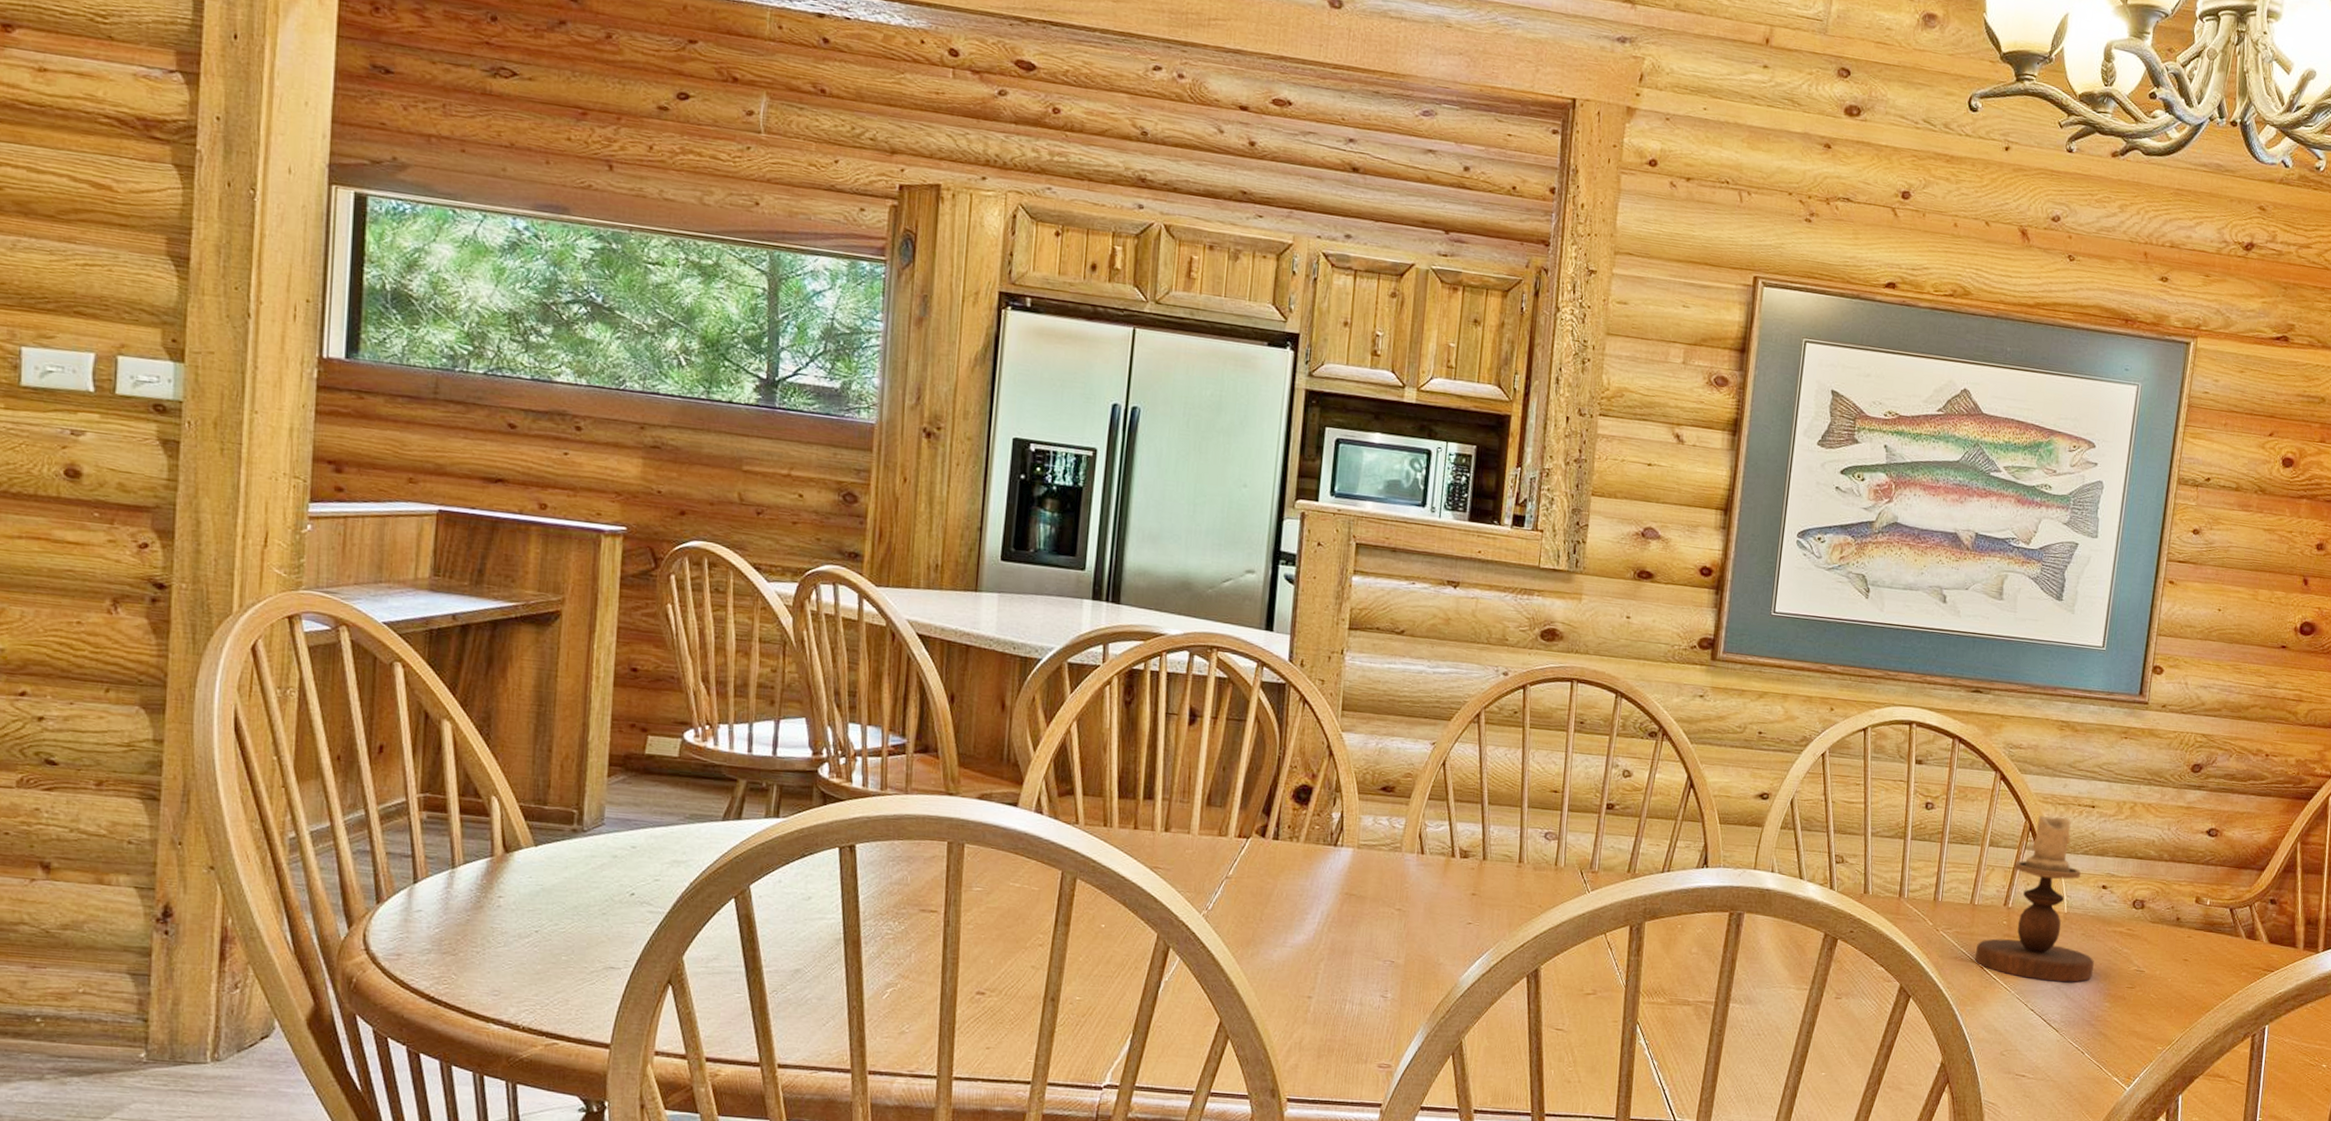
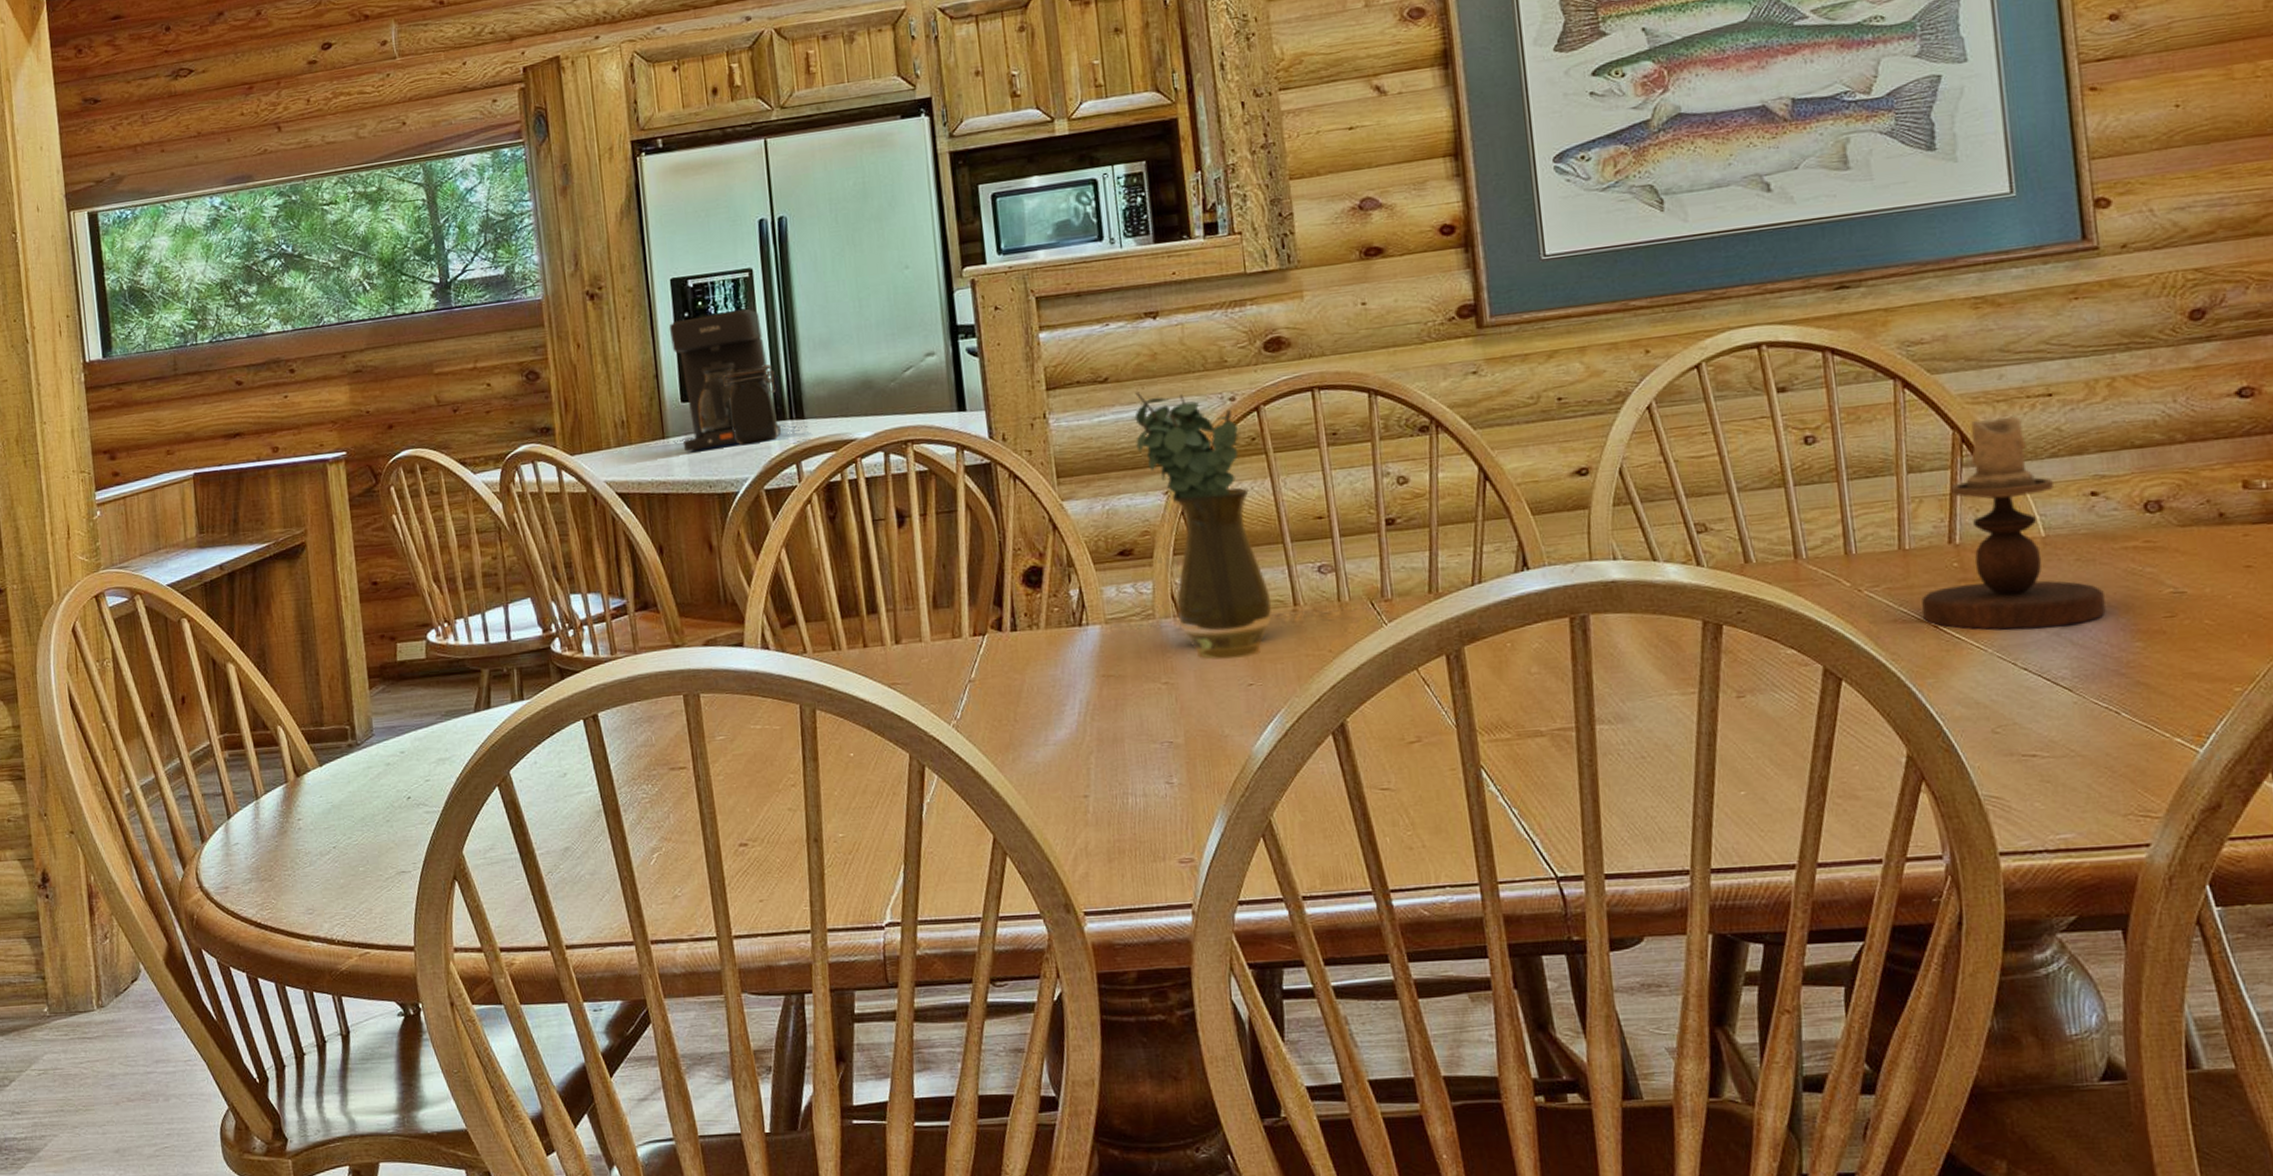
coffee maker: none [994,480,1095,614] -> present [669,309,781,452]
jar: none [1046,541,1099,618] -> present [721,364,778,446]
vase: none [1416,649,1505,899] -> present [1135,392,1273,660]

